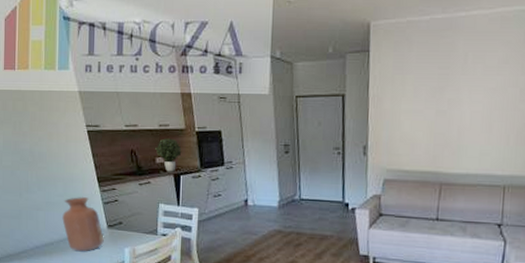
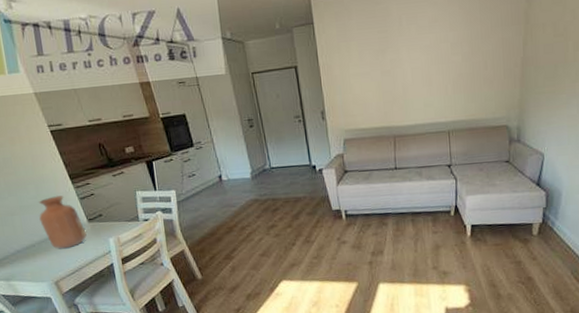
potted plant: present [155,138,182,173] -> none [123,127,150,161]

